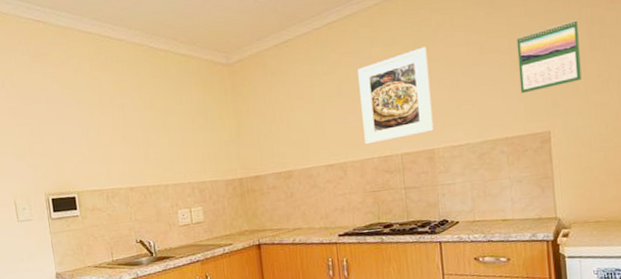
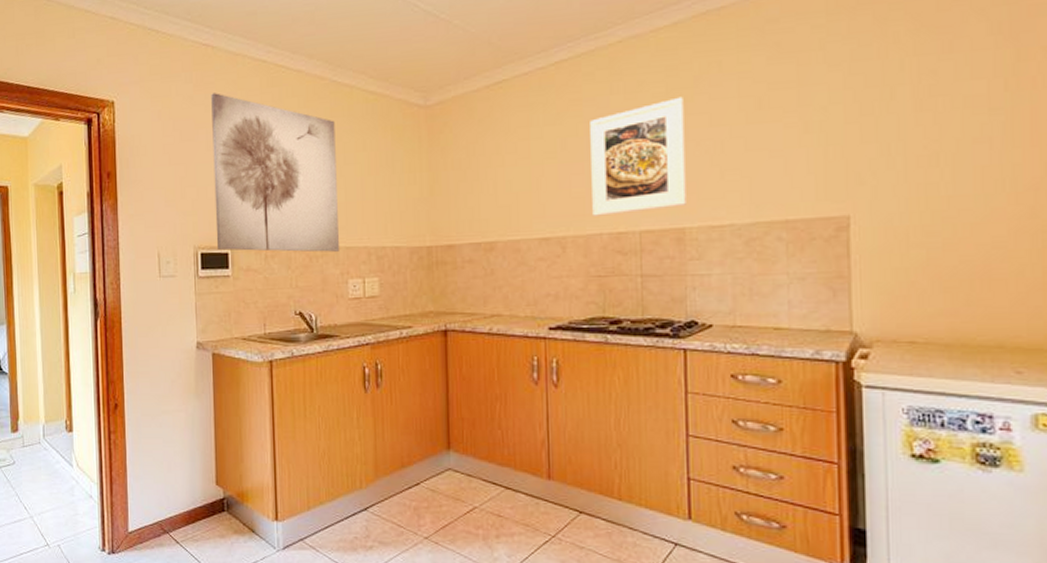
wall art: none [47,62,168,195] -> present [211,93,339,252]
calendar: present [516,19,582,94] -> none [808,71,899,165]

